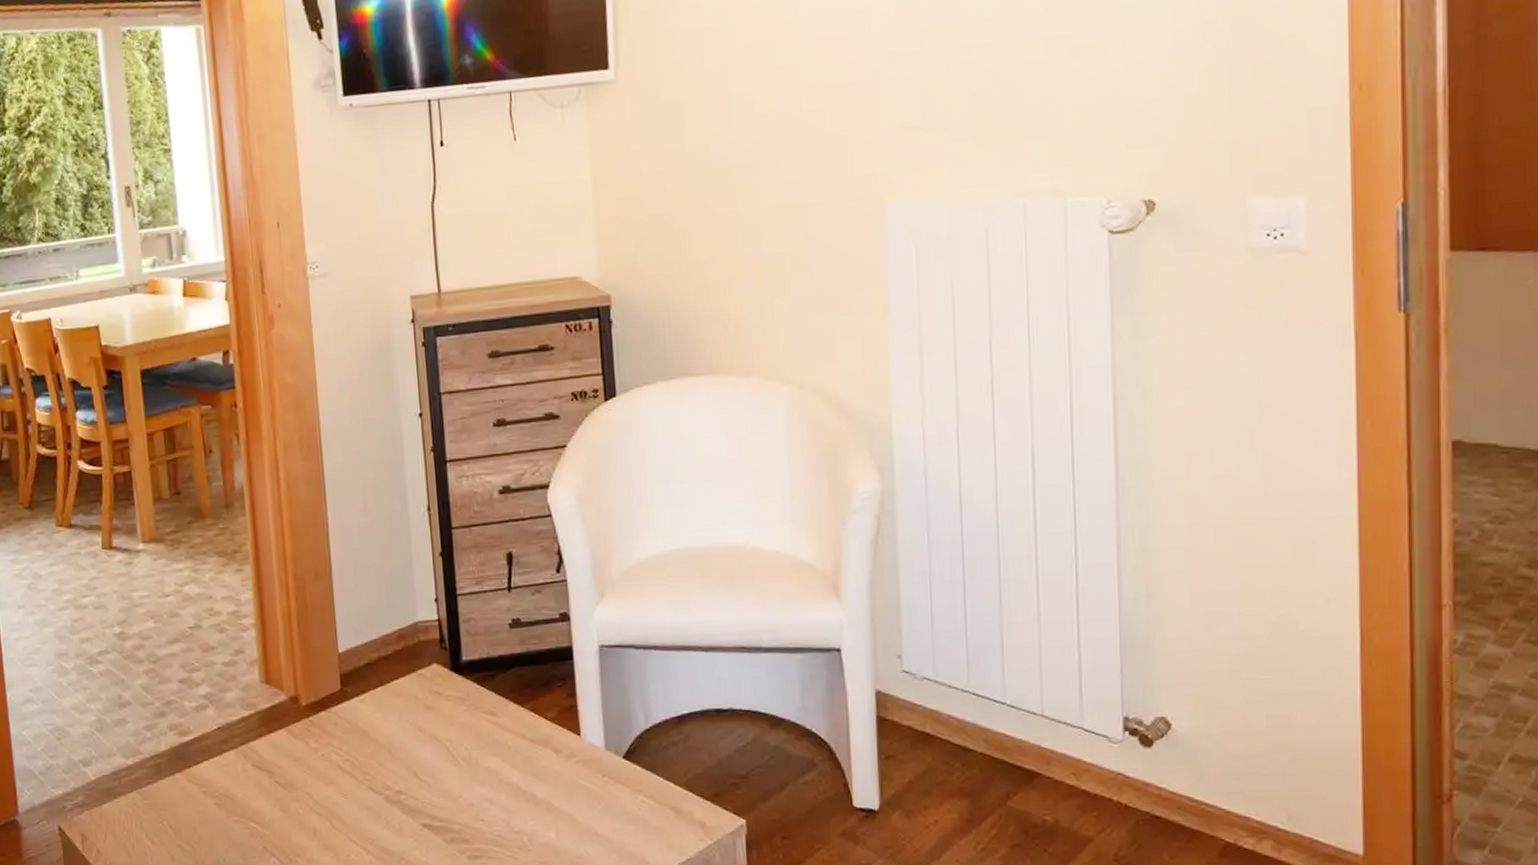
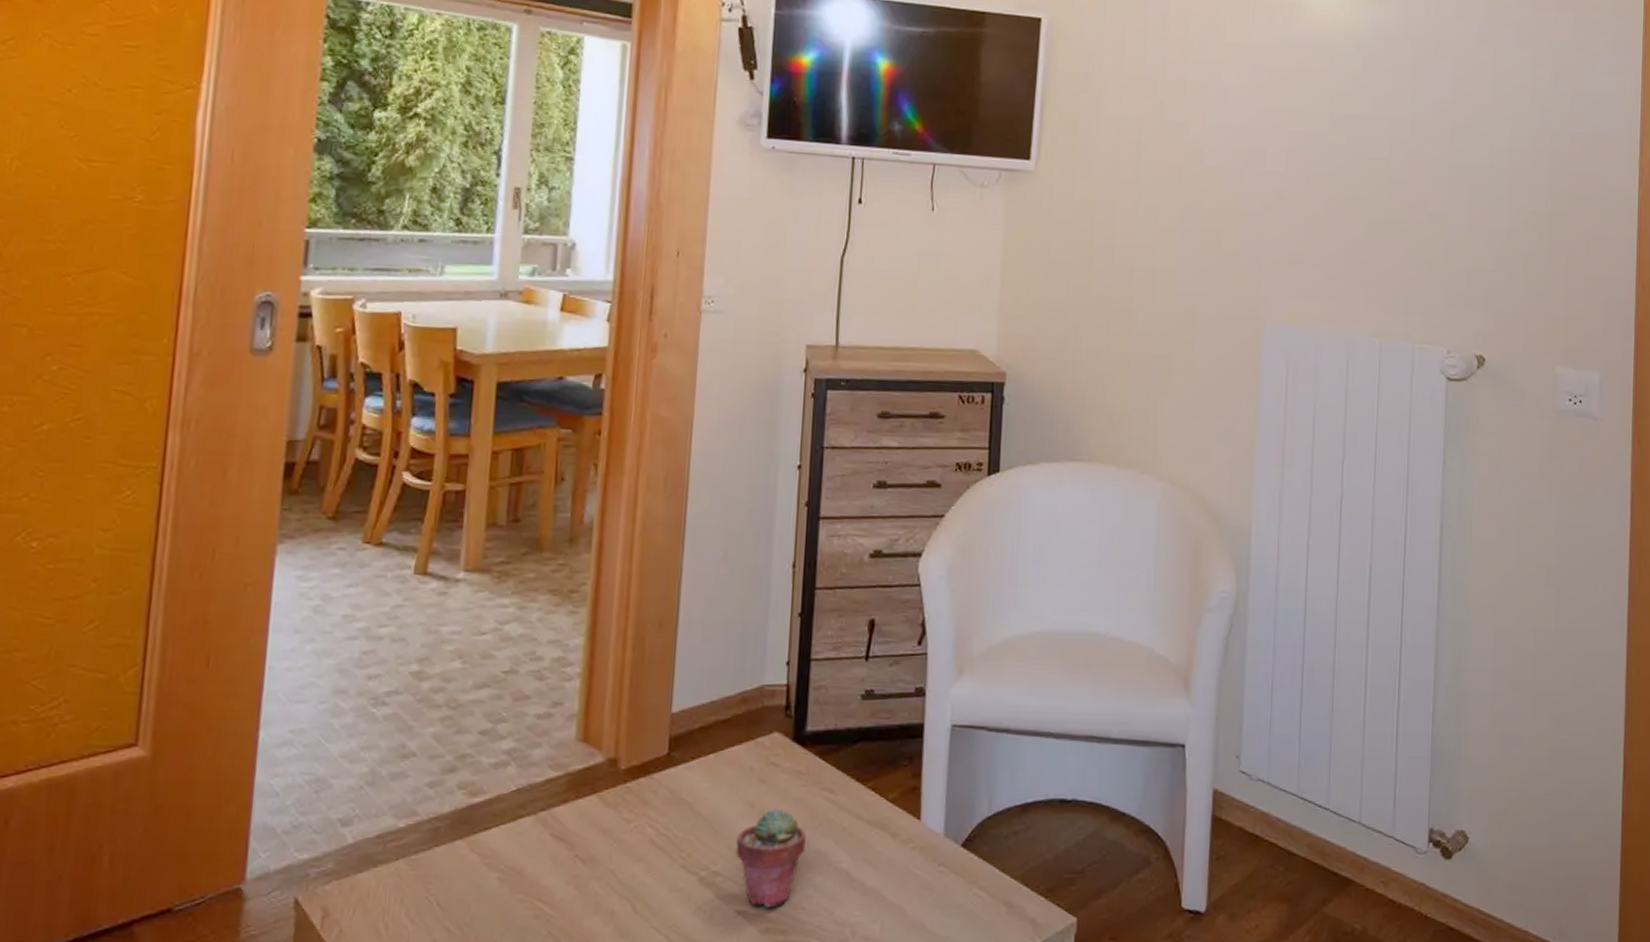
potted succulent: none [413,732,476,820] -> present [736,808,806,908]

